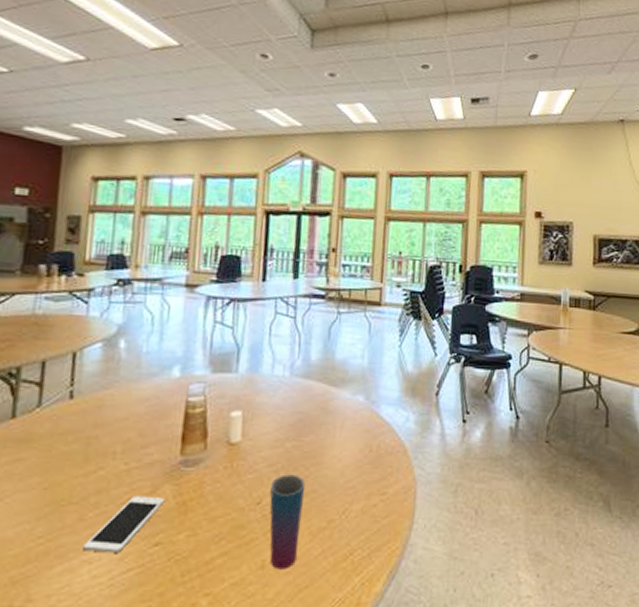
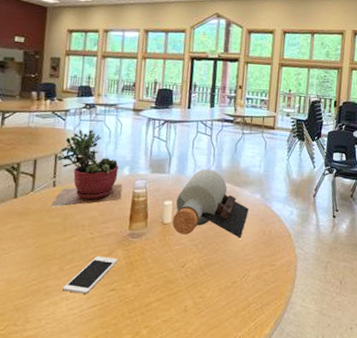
succulent plant: none [66,315,170,429] -> present [51,129,122,208]
water jug: none [242,363,349,458] -> present [172,169,249,238]
cup: present [270,474,305,570] -> none [190,247,216,314]

